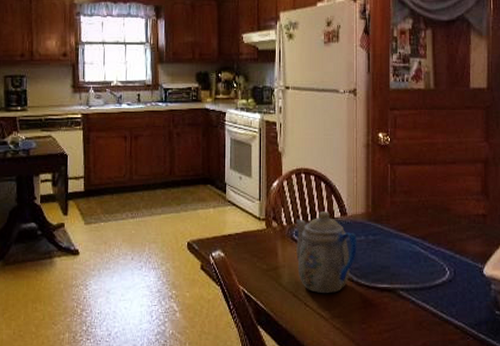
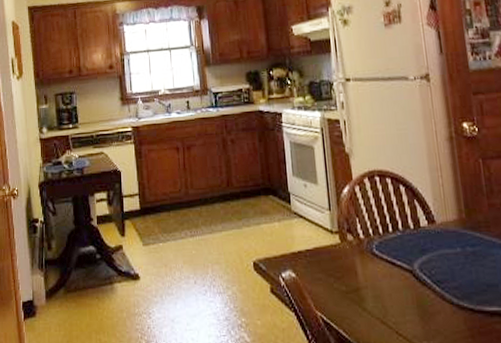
teapot: present [296,212,357,294] -> none [375,220,454,320]

